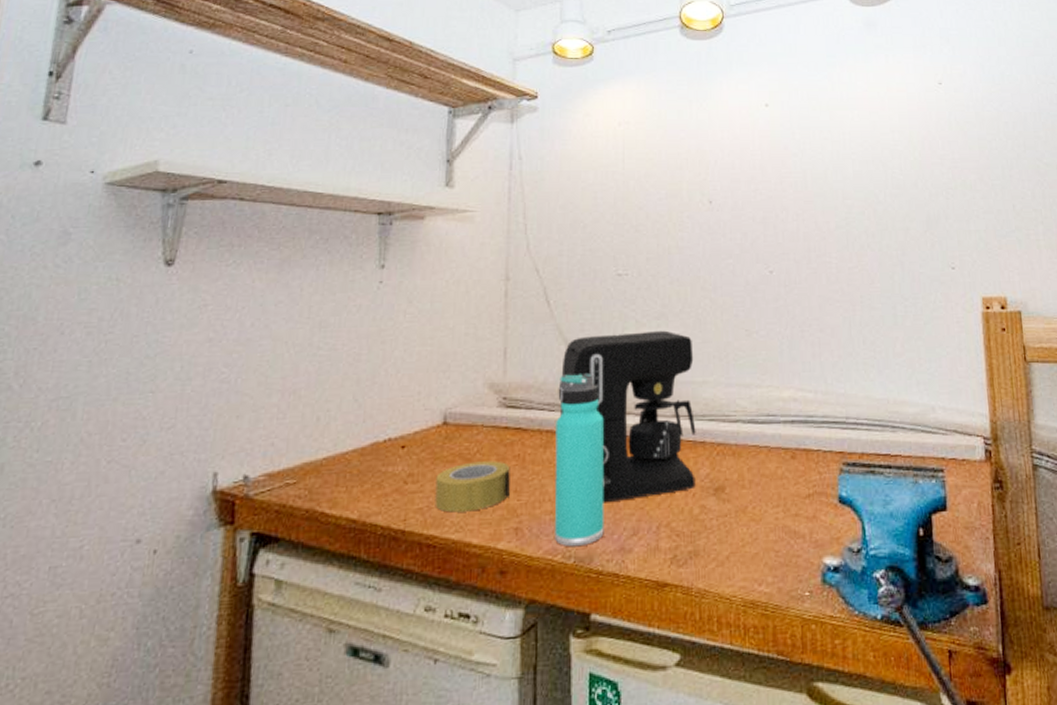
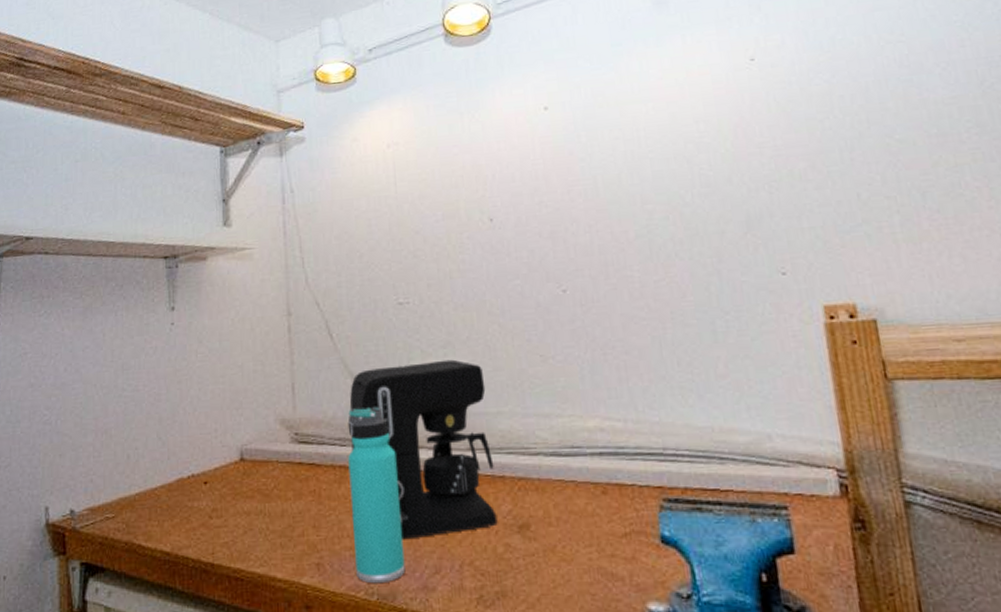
adhesive tape: present [435,461,510,513] -> none [238,496,309,547]

